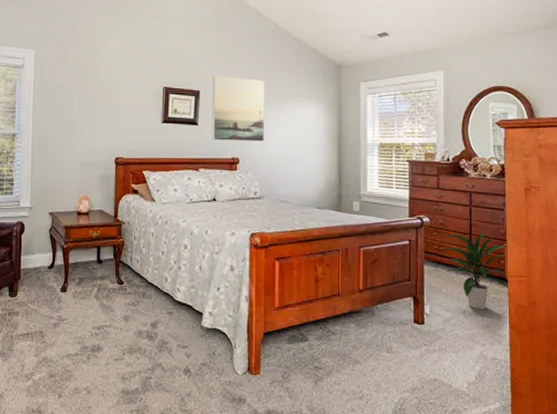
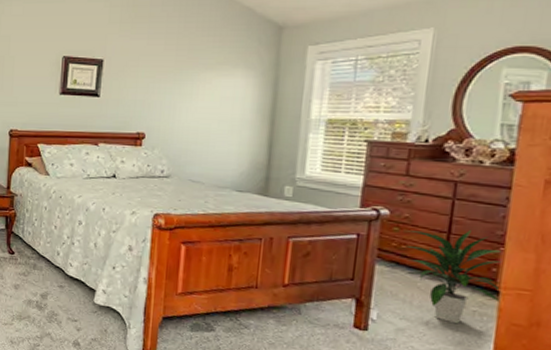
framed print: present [212,75,265,142] -> none [115,41,182,115]

